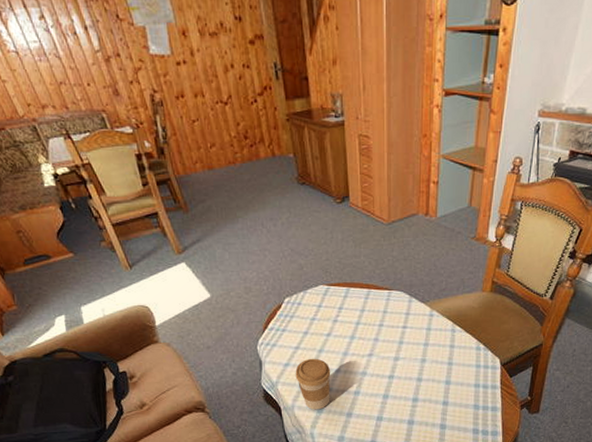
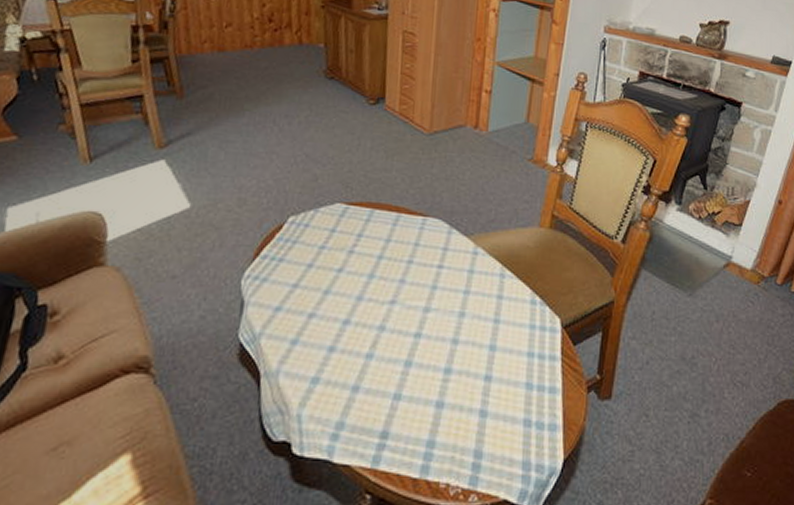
coffee cup: present [295,358,331,410] -> none [287,301,338,379]

